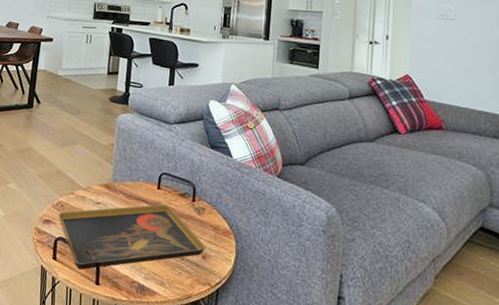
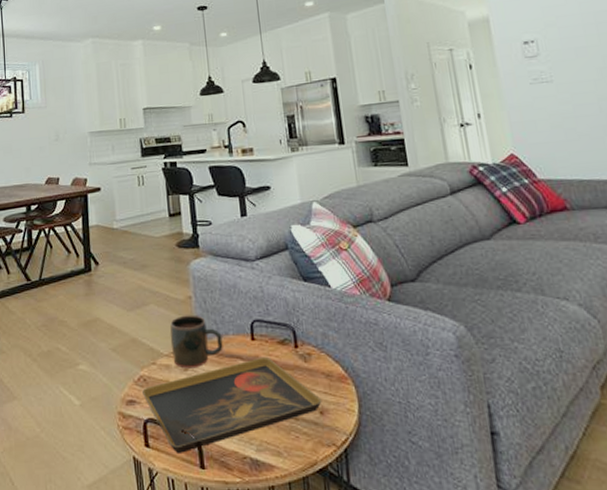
mug: none [89,158,134,203] -> present [169,315,223,369]

